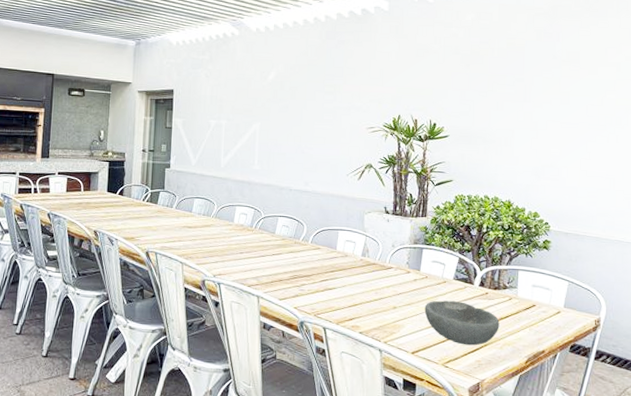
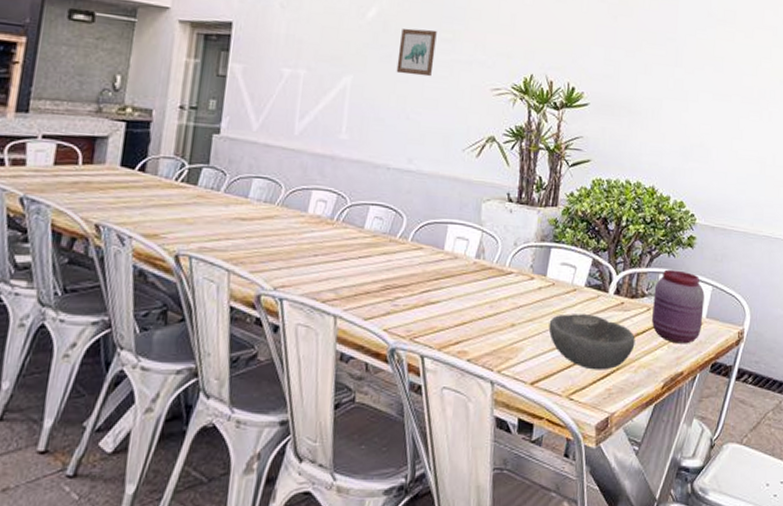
wall art: none [292,85,322,121] -> present [396,28,437,77]
jar: none [514,267,561,328] -> present [652,269,705,344]

